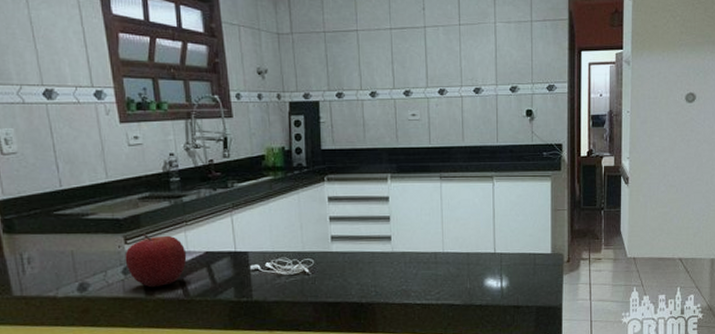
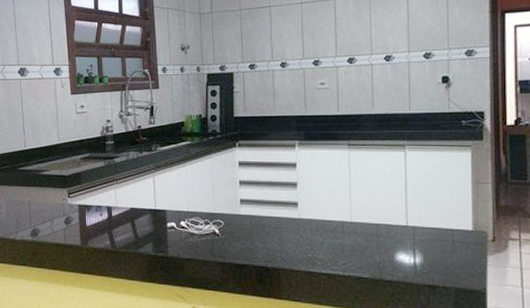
fruit: present [125,233,187,288] -> none [67,189,115,238]

